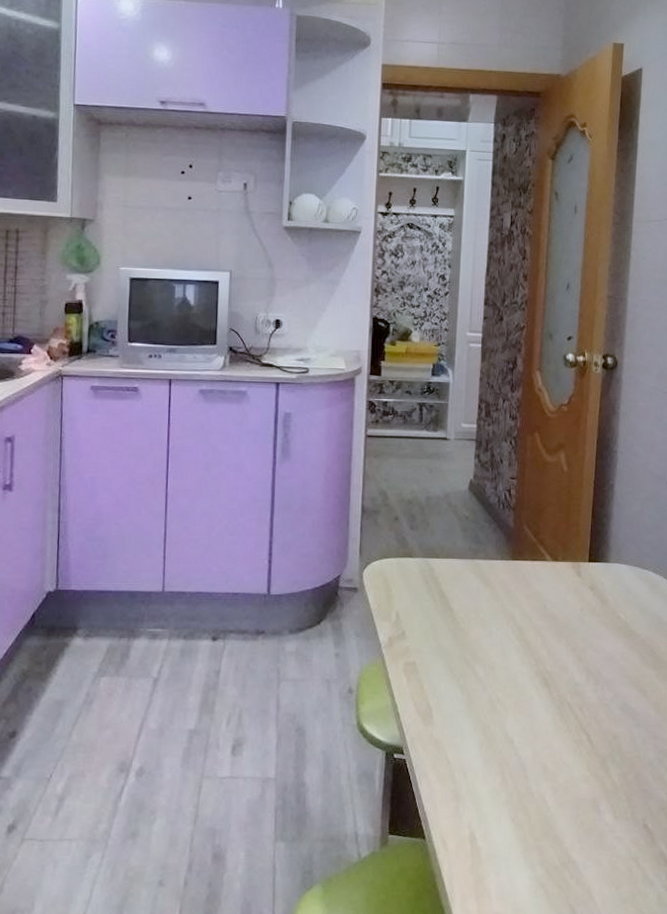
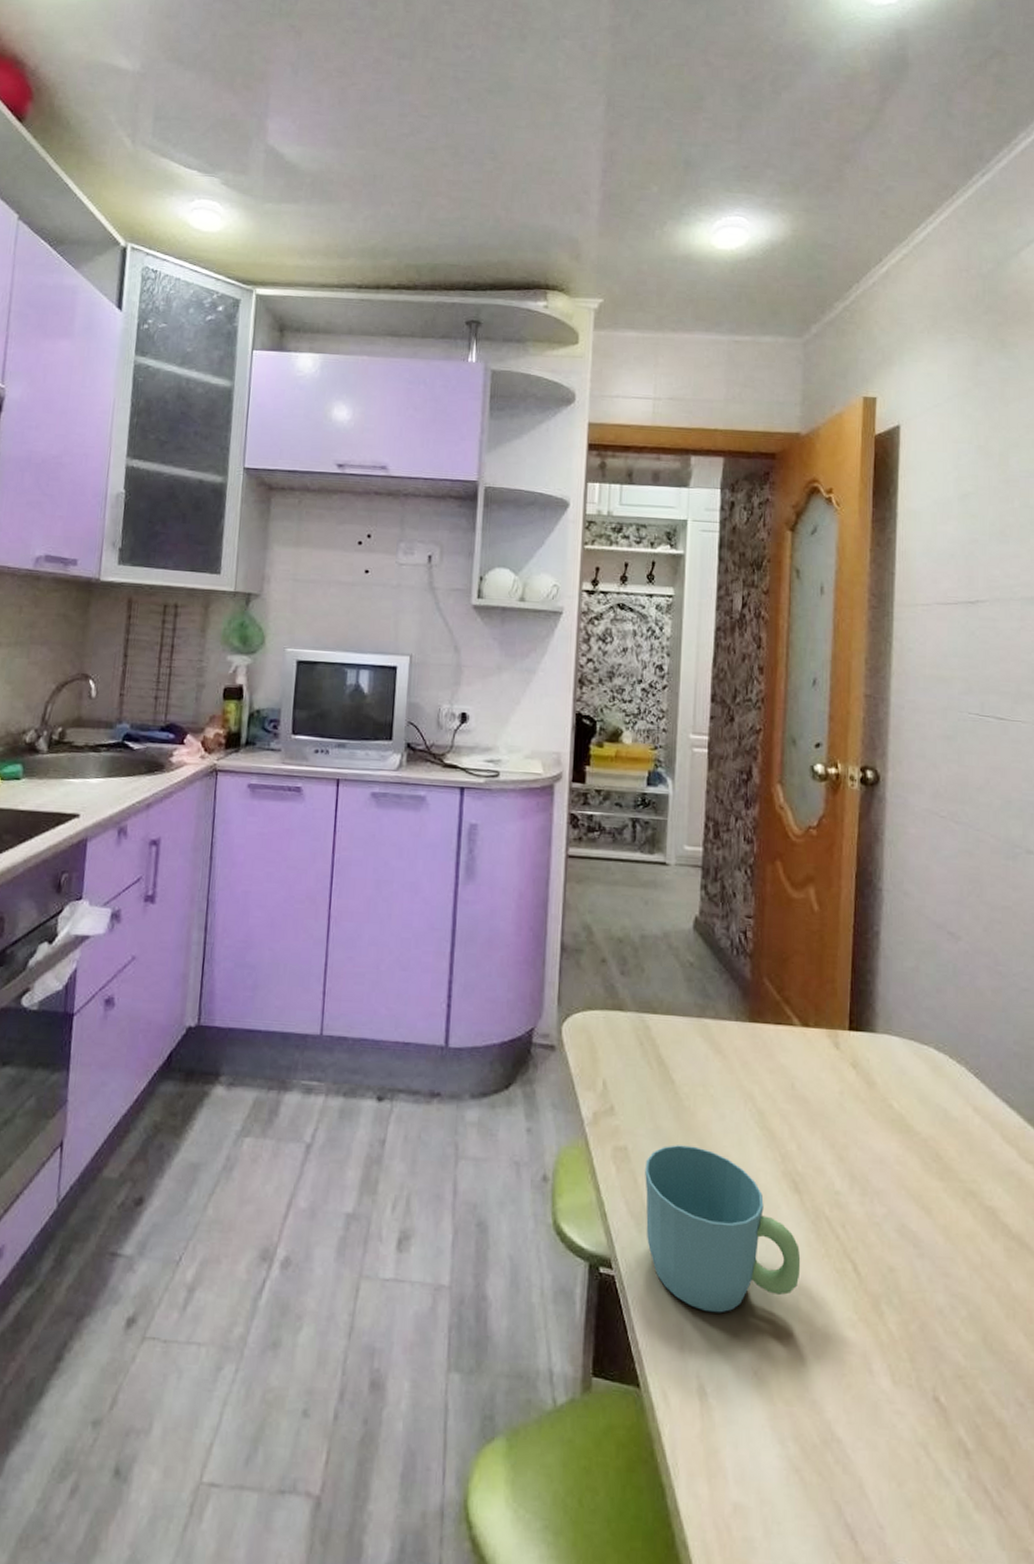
mug: none [429,658,548,780] -> present [645,1145,801,1313]

